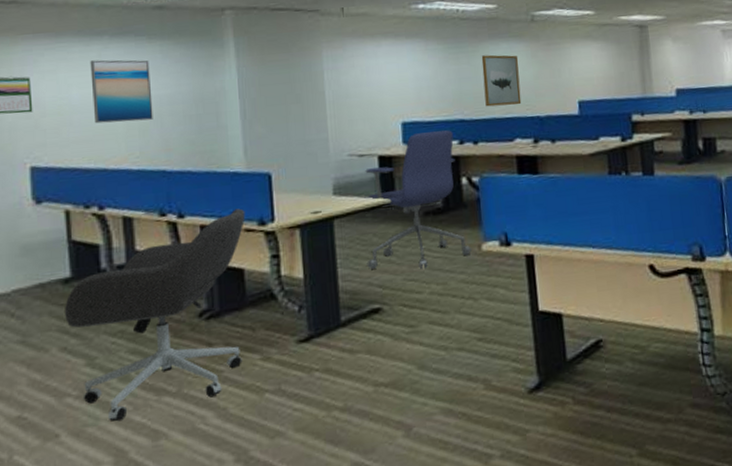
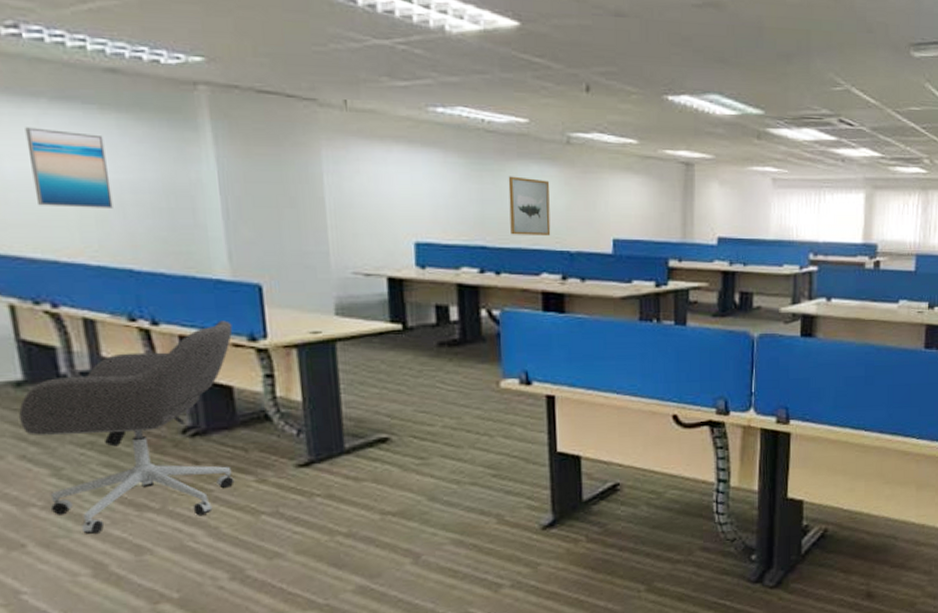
office chair: present [363,130,472,270] -> none [370,256,489,402]

